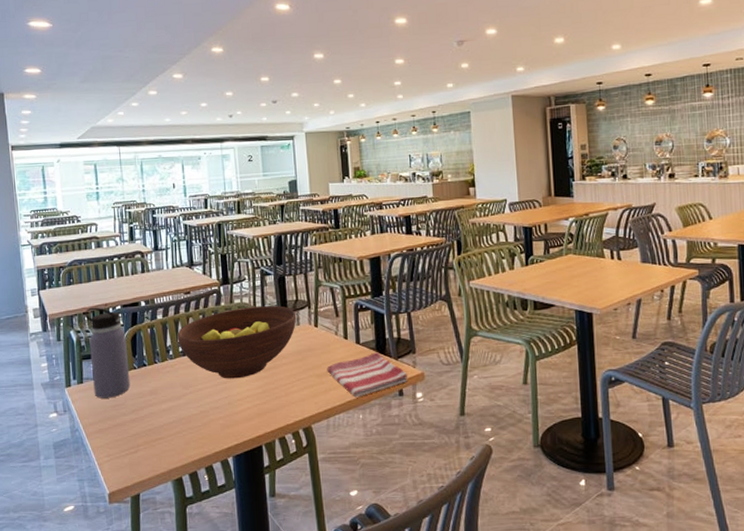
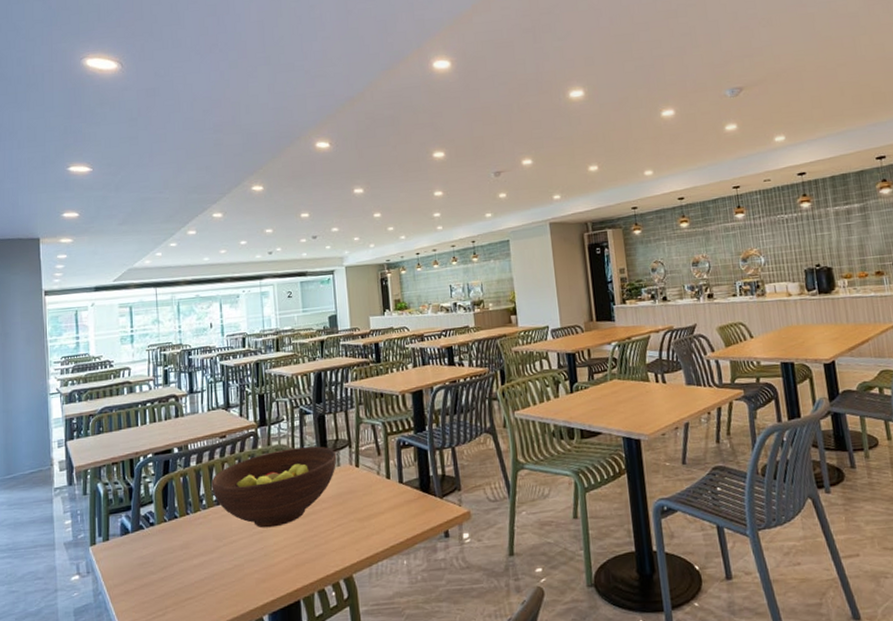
water bottle: present [84,307,131,399] -> none [113,456,160,557]
dish towel: present [327,352,408,398] -> none [369,491,454,542]

